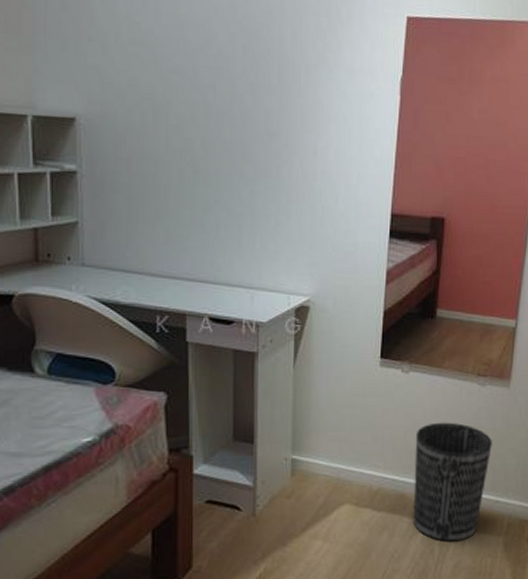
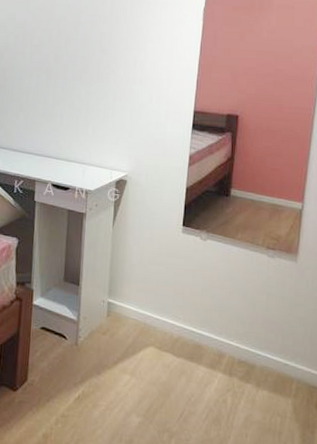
wastebasket: present [413,422,492,542] -> none [208,285,281,396]

